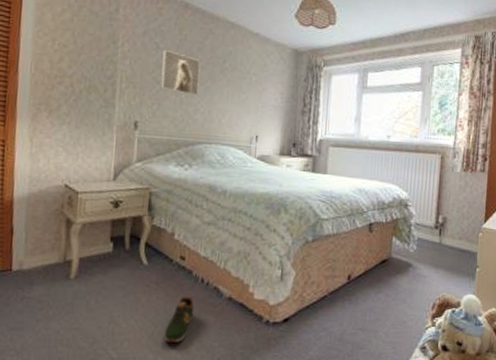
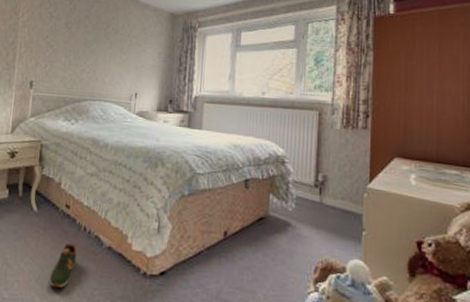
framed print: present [160,49,201,96] -> none [53,17,88,58]

